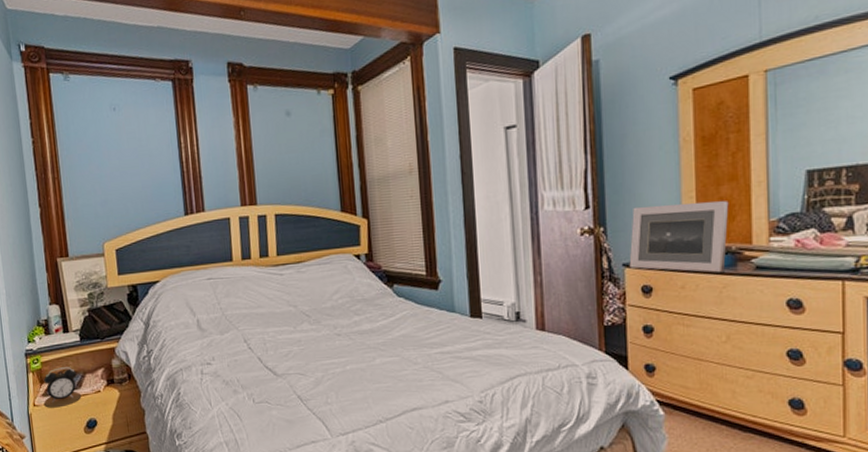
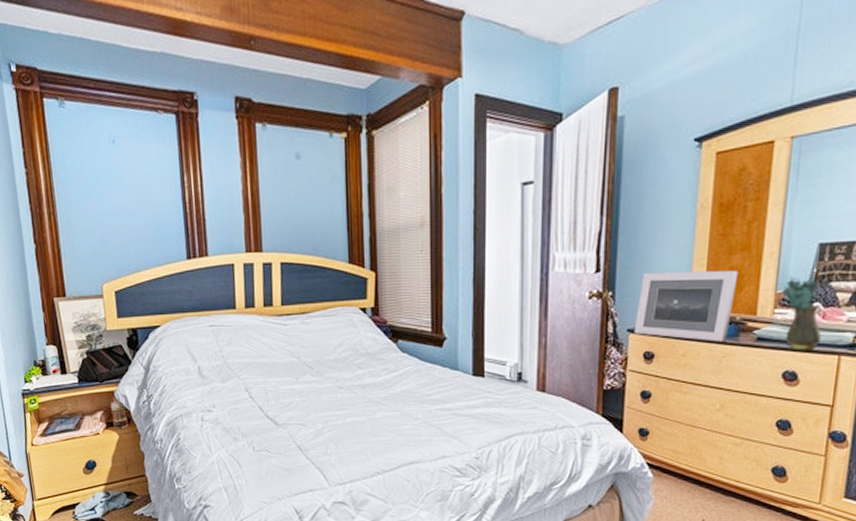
alarm clock: present [44,367,82,408] -> none [42,408,80,448]
vase: none [775,204,822,280] -> present [781,277,822,353]

